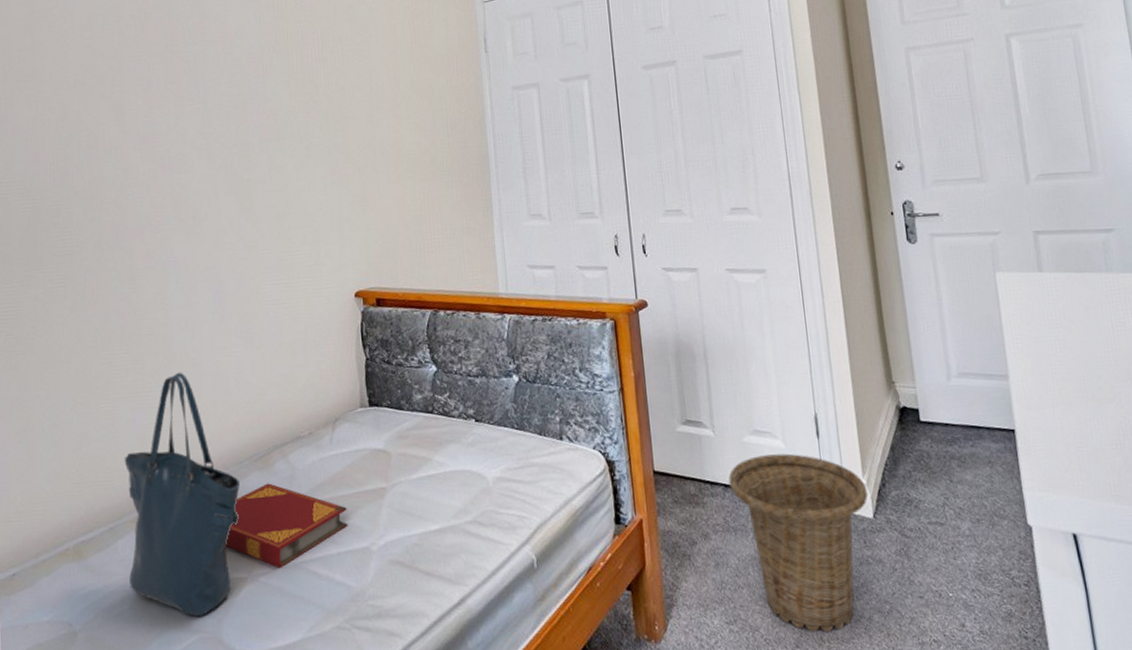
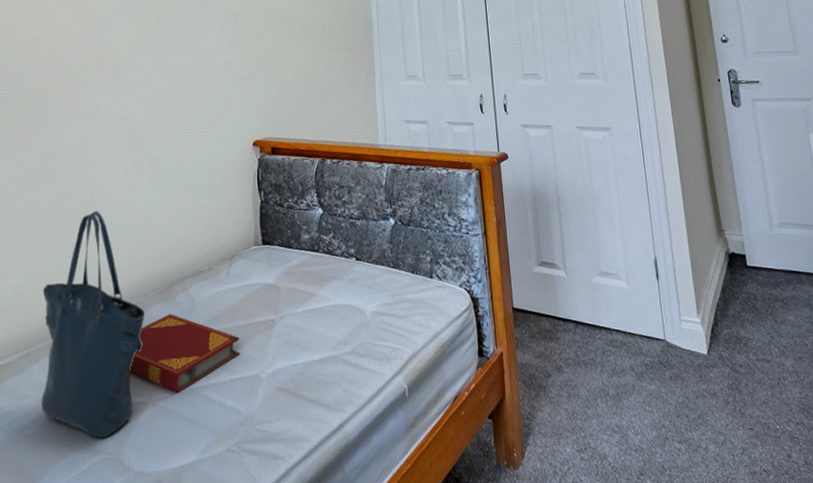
basket: present [728,453,868,633] -> none [579,293,703,461]

